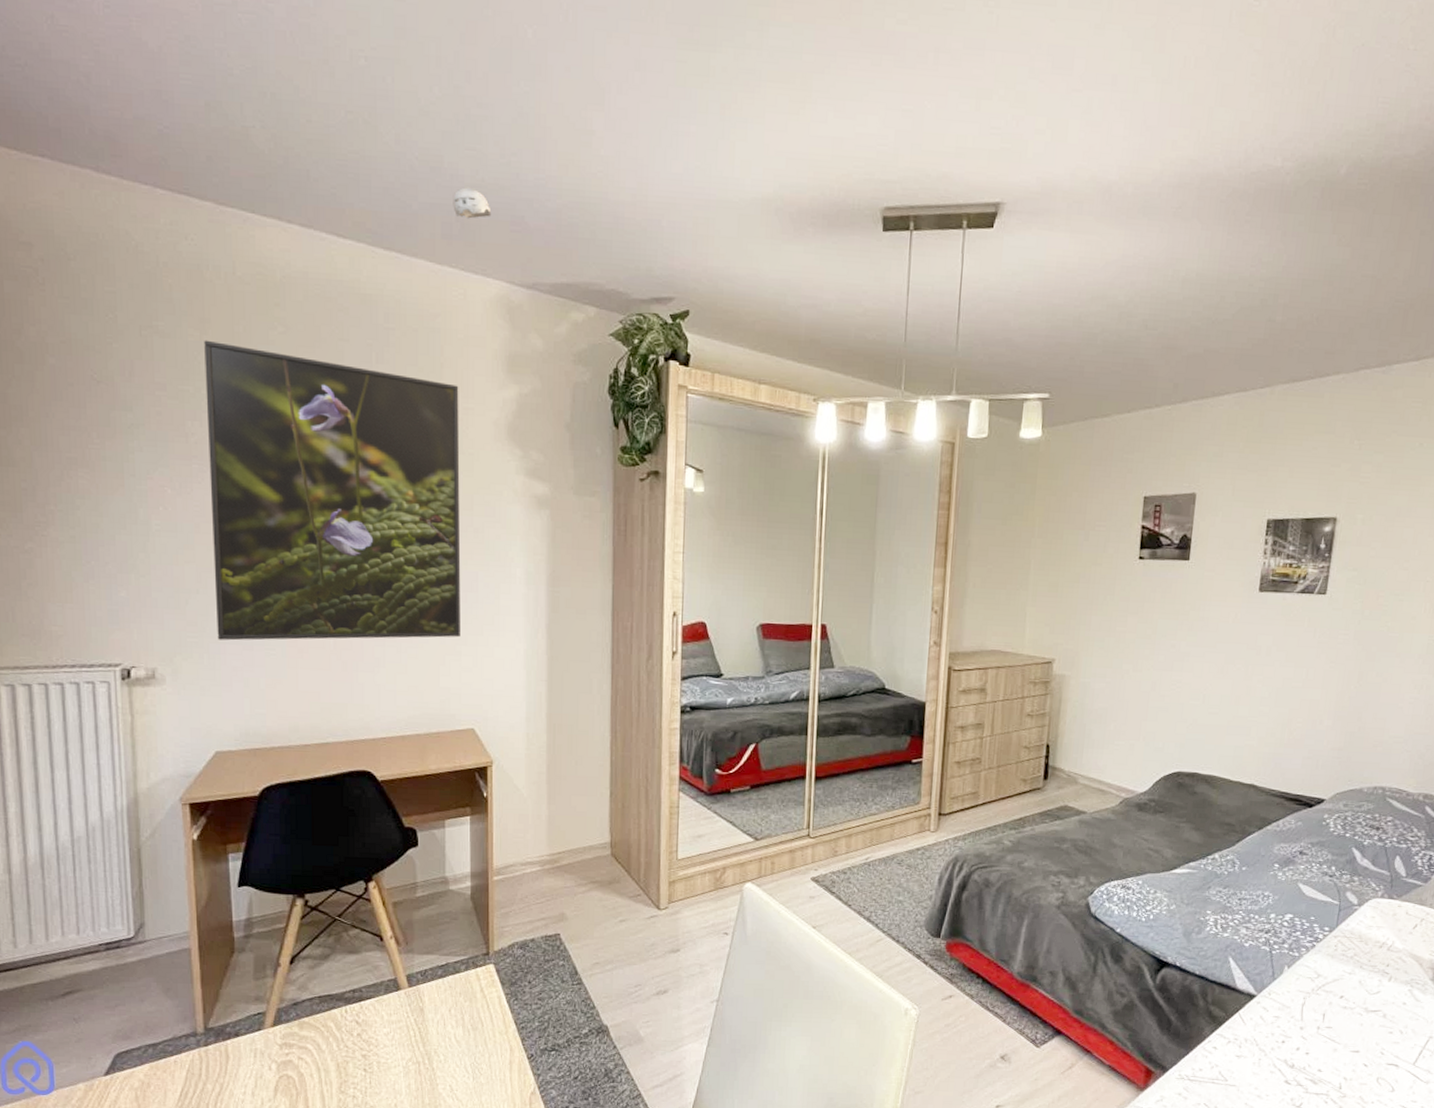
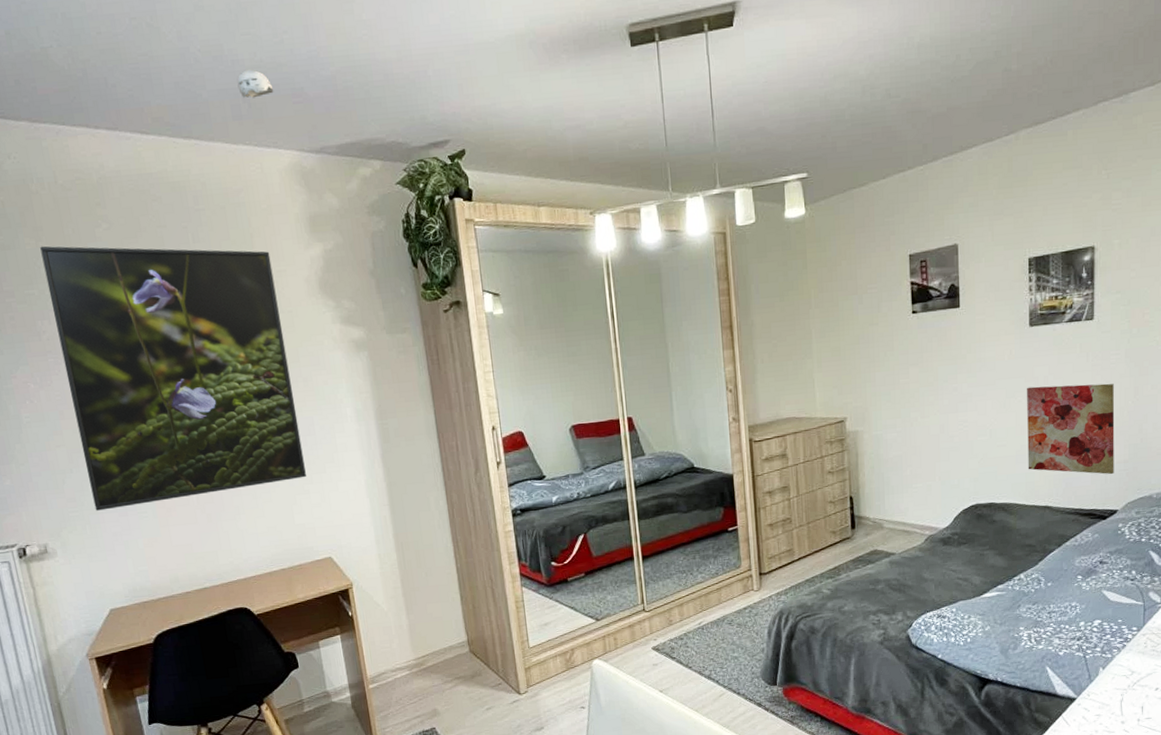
wall art: none [1237,655,1338,761] -> present [1027,383,1115,475]

